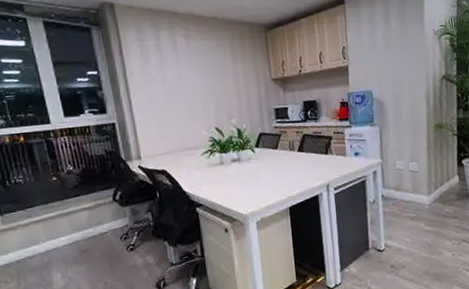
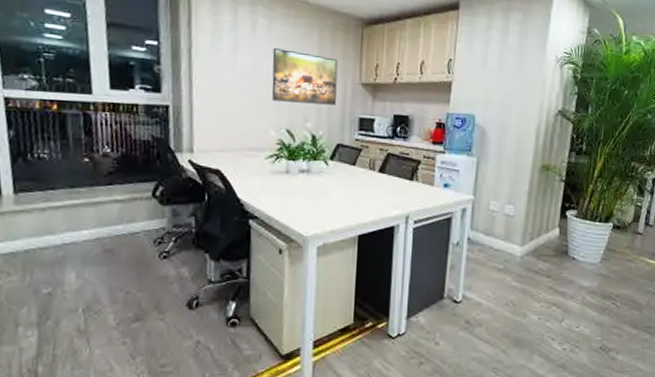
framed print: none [193,60,253,106] -> present [271,48,338,105]

